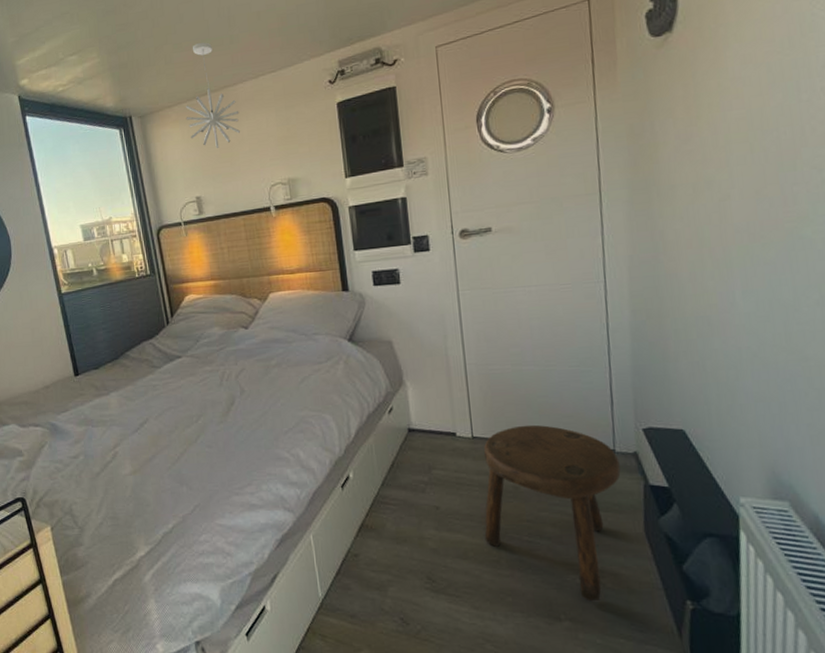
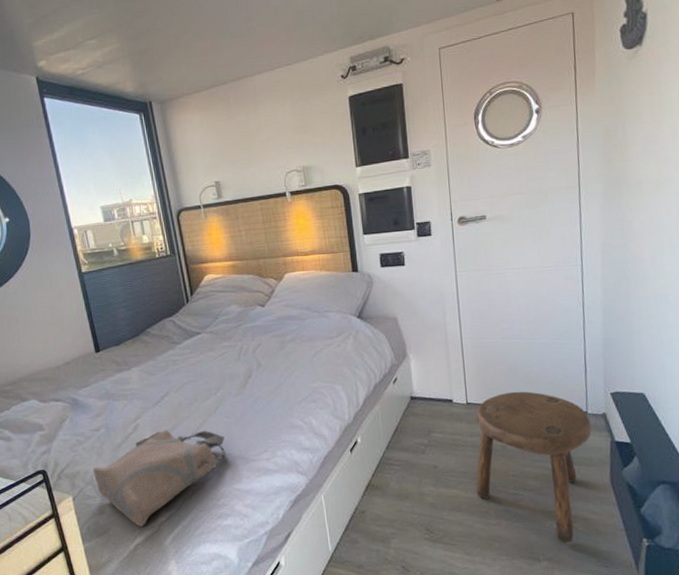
tote bag: none [71,458,208,561] -> present [92,429,226,527]
pendant light: present [186,42,240,148] -> none [205,33,257,136]

